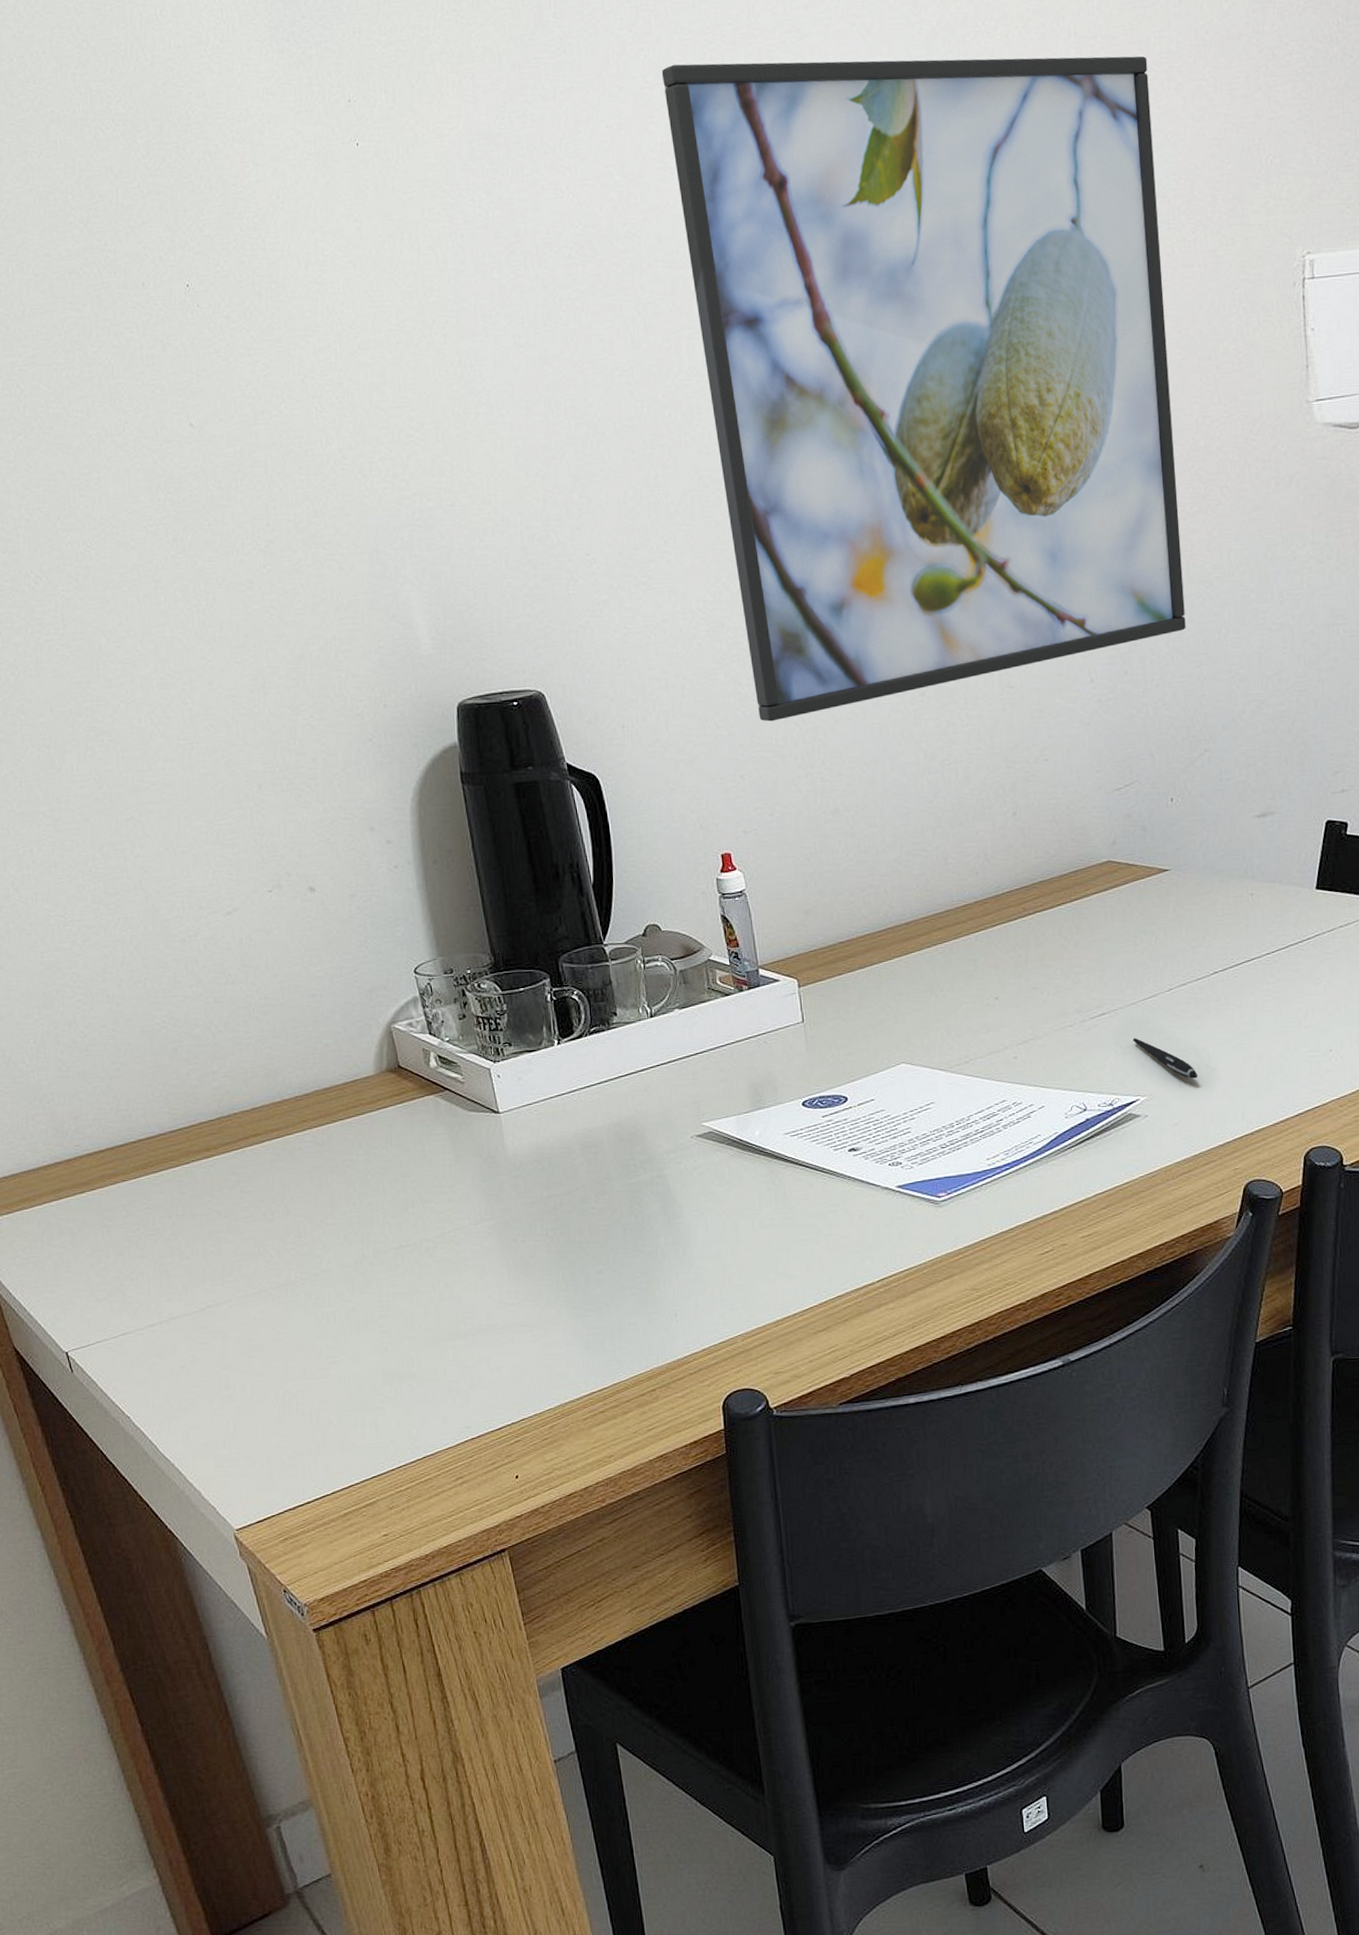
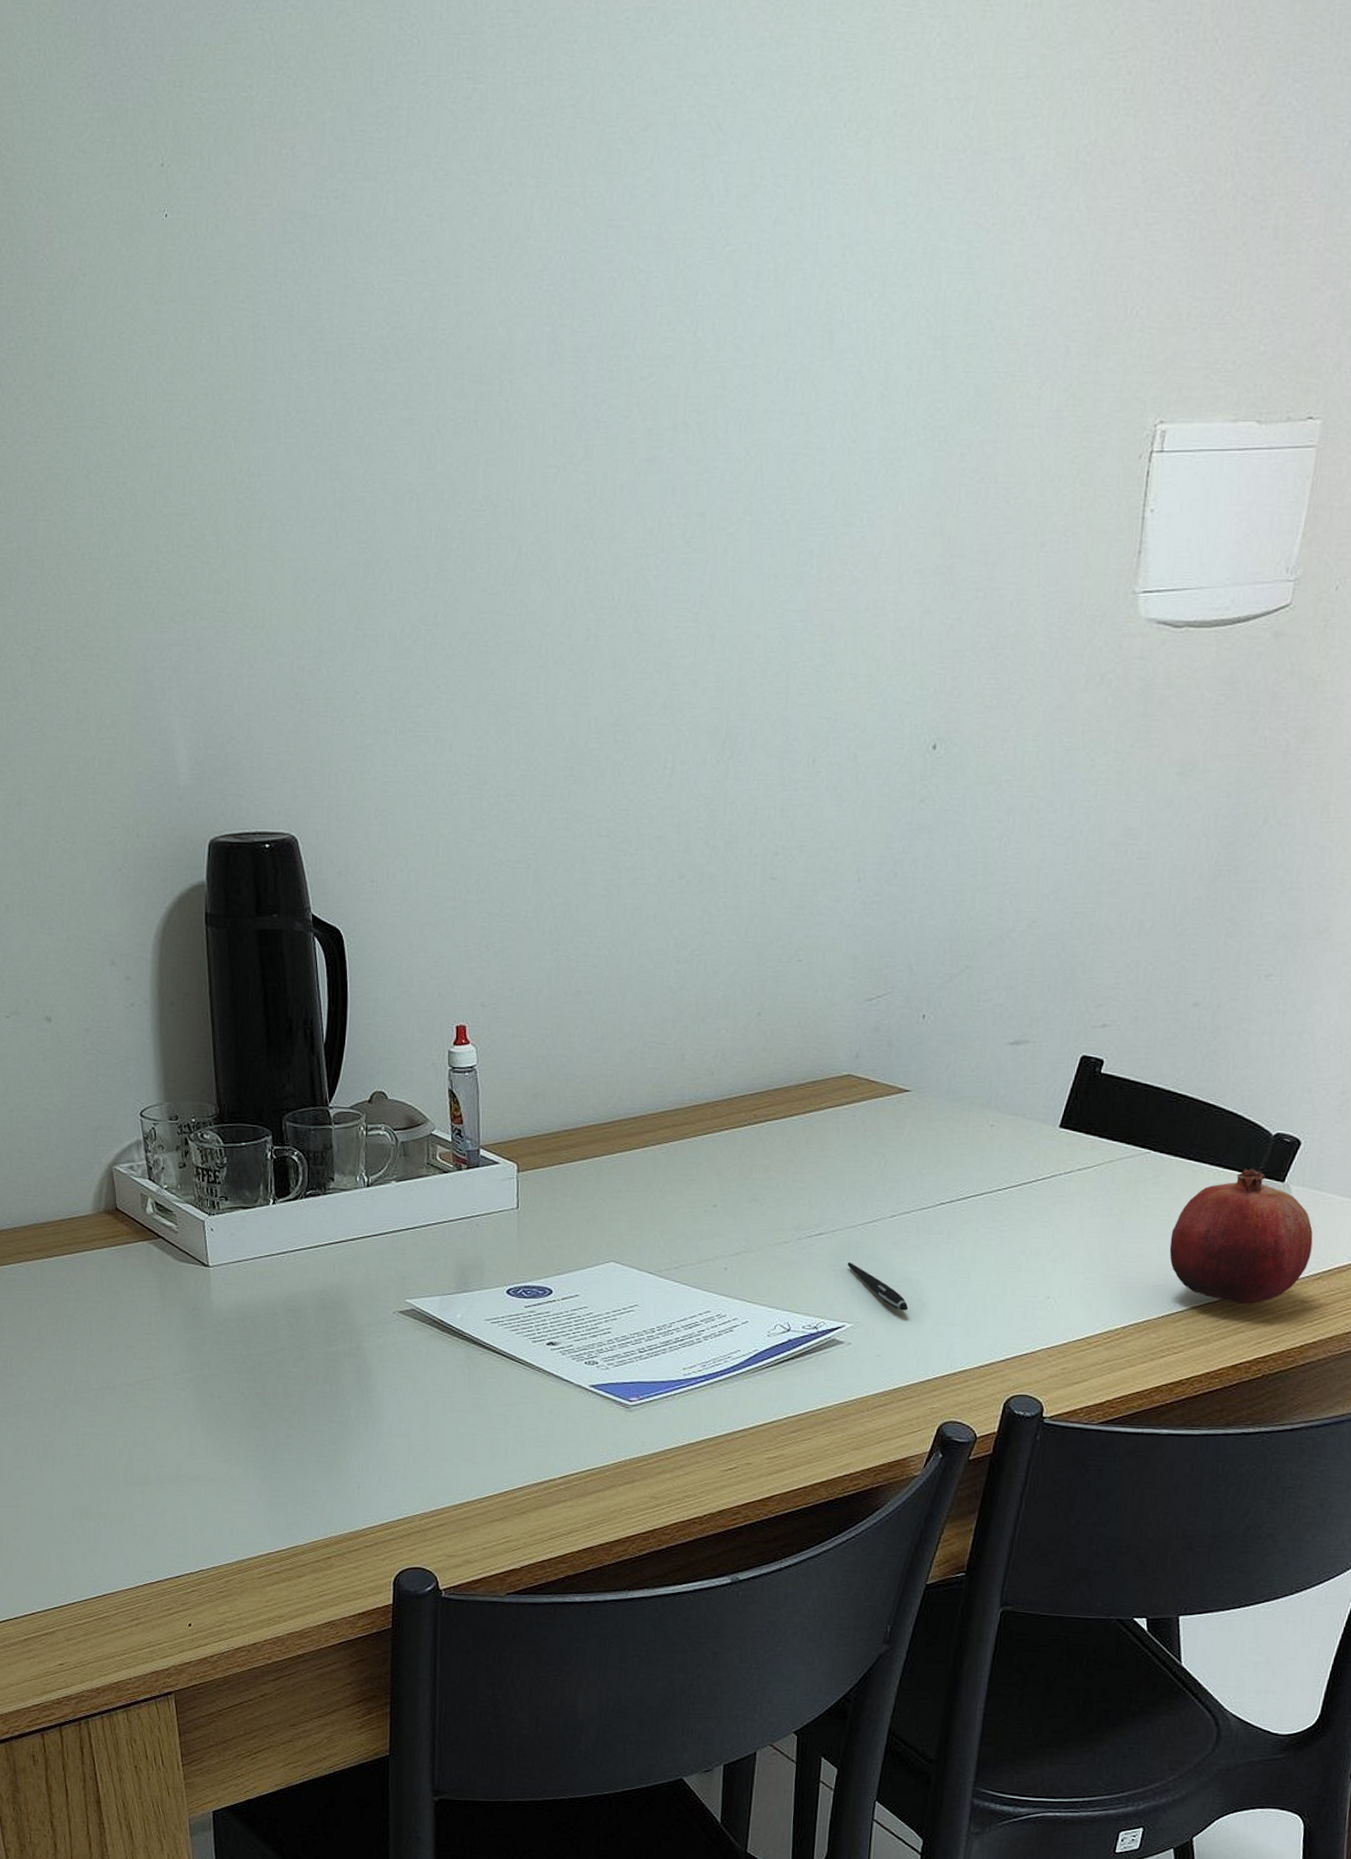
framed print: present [661,56,1186,722] -> none [492,148,1019,891]

